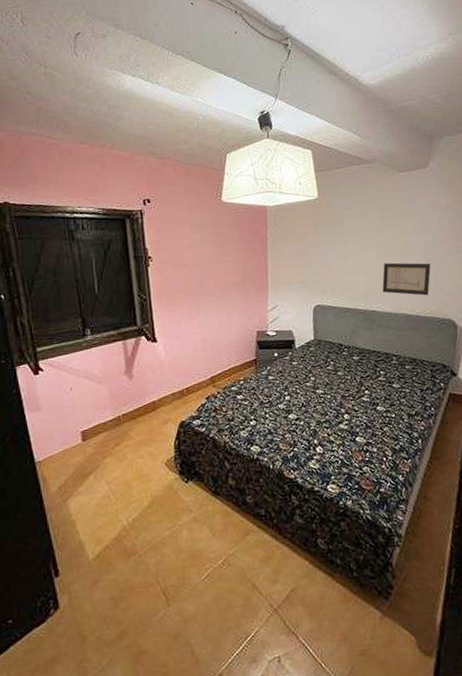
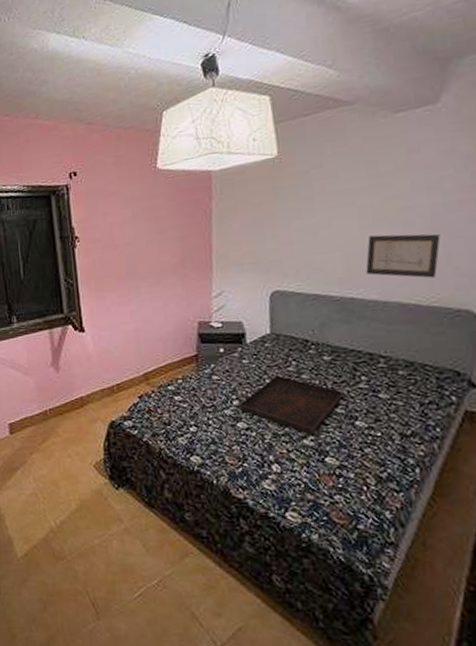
serving tray: none [289,374,369,420] -> present [238,376,345,434]

